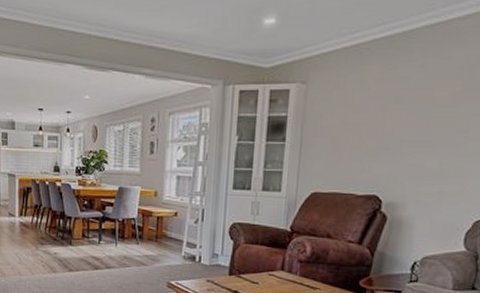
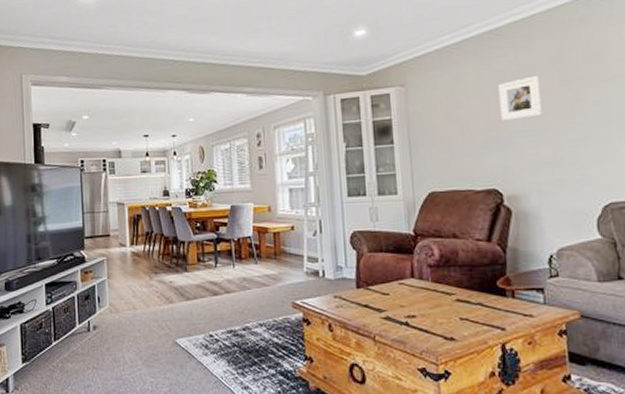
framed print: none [395,85,442,129] -> present [498,75,542,121]

